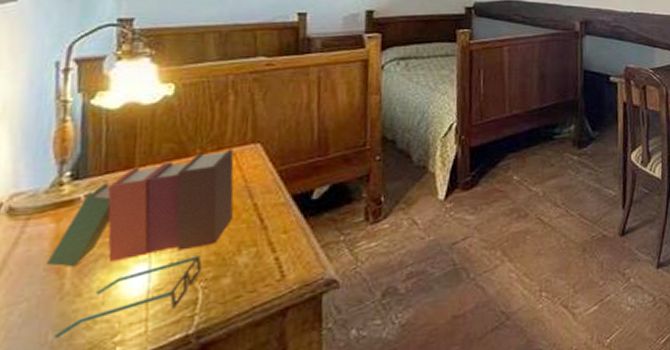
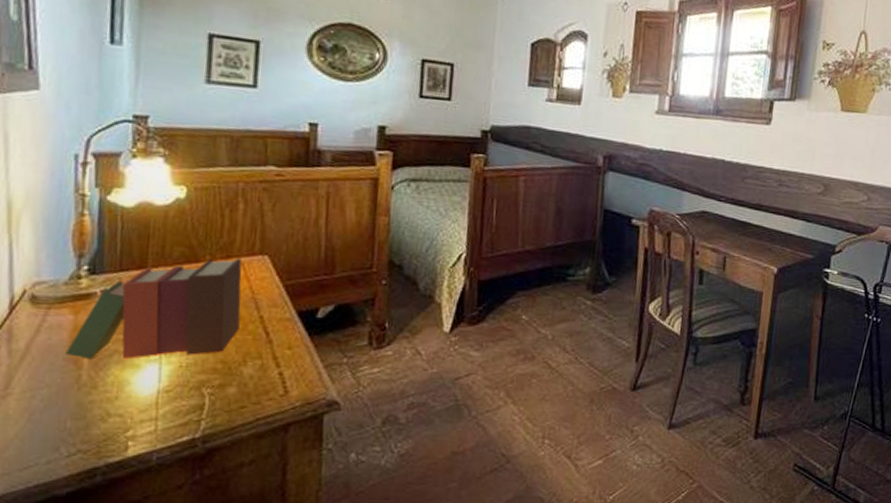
glasses: present [53,256,202,340] -> none [71,362,209,427]

